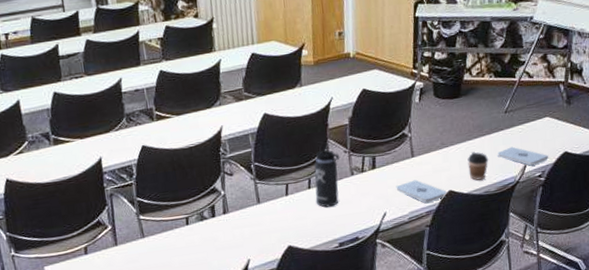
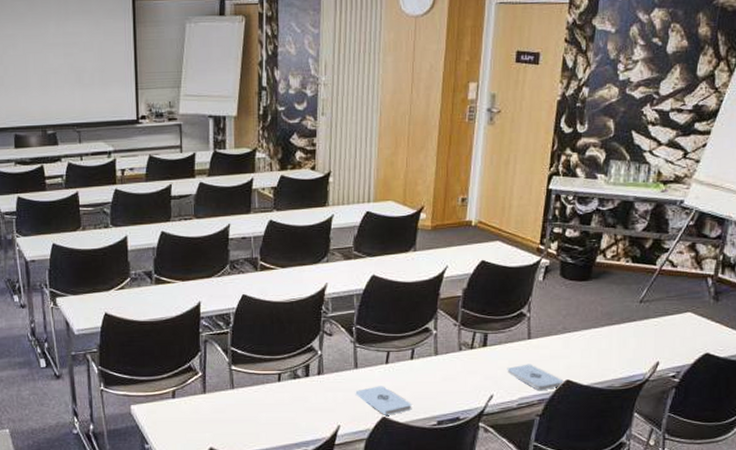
notepad: none [260,216,315,244] -> present [355,386,412,415]
thermos bottle: present [314,143,340,207] -> none [417,313,449,381]
coffee cup: present [467,152,489,181] -> none [591,341,616,373]
notepad: present [497,146,549,166] -> none [627,340,687,364]

